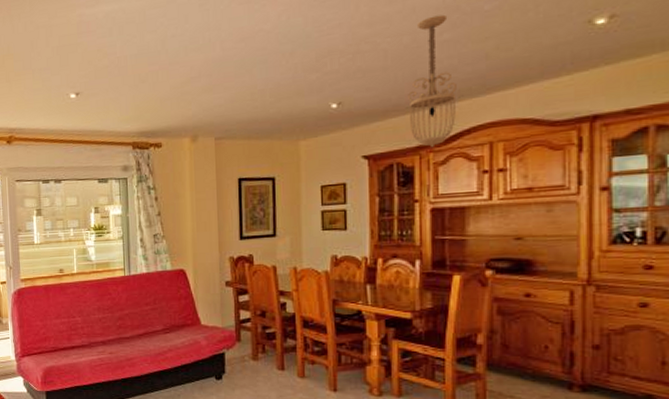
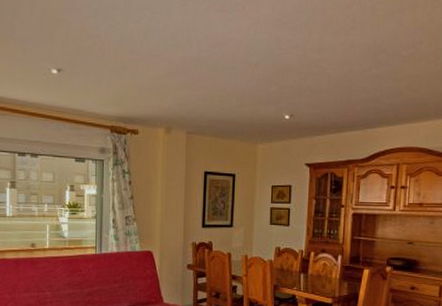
ceiling light fixture: present [408,14,457,148] -> none [343,53,378,163]

